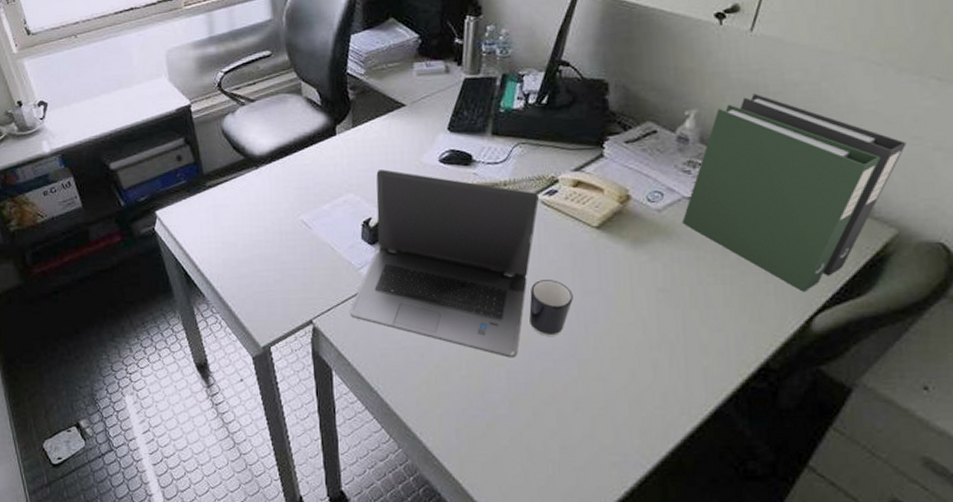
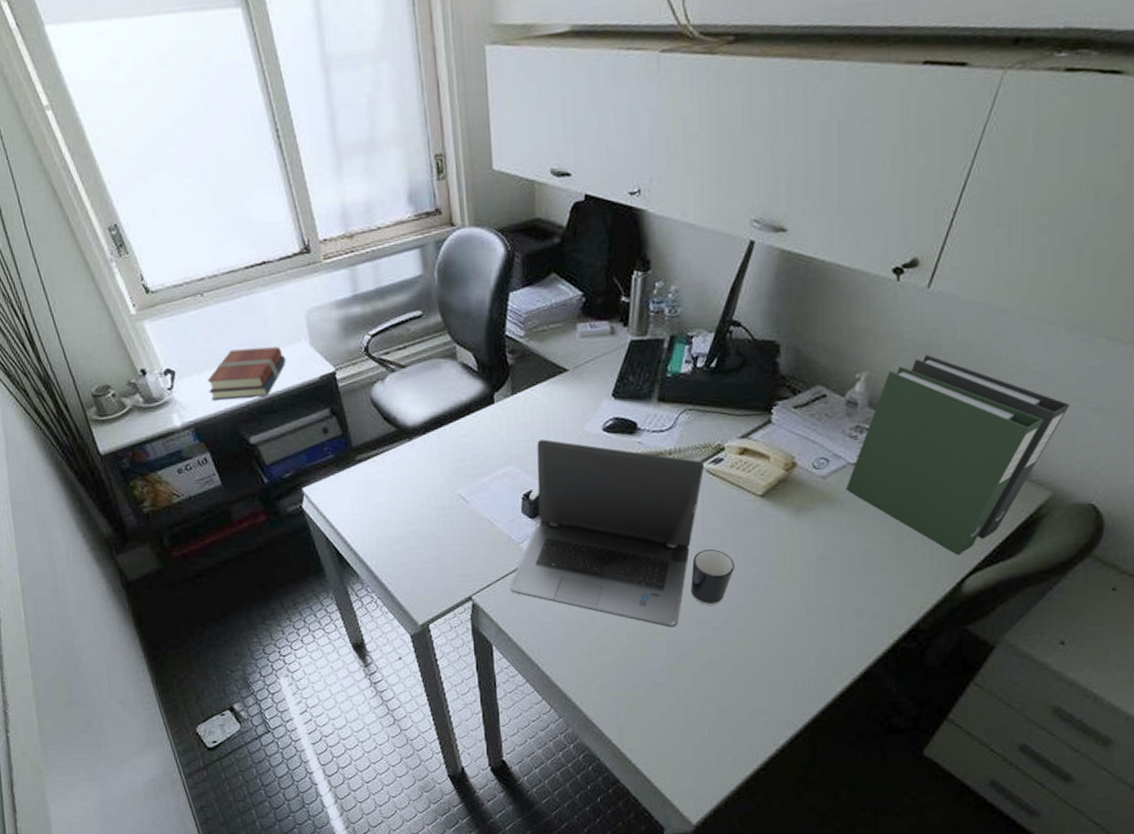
books: none [76,82,147,129] -> present [207,346,286,400]

